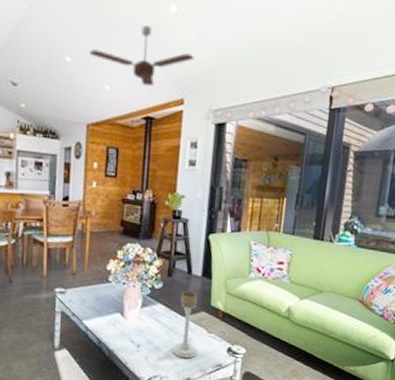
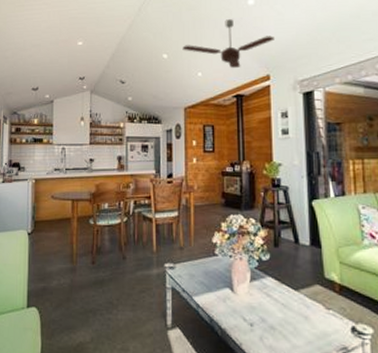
candle holder: present [172,291,198,359] -> none [289,262,318,340]

